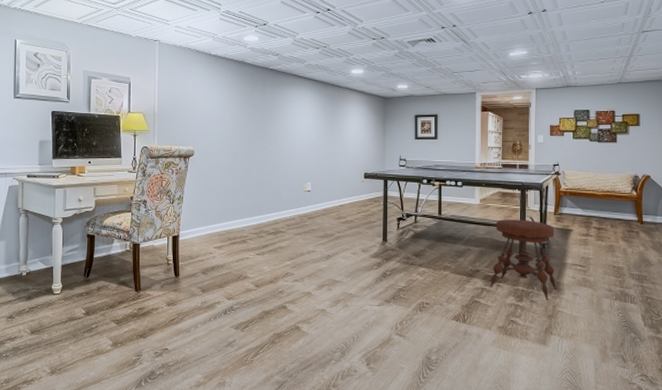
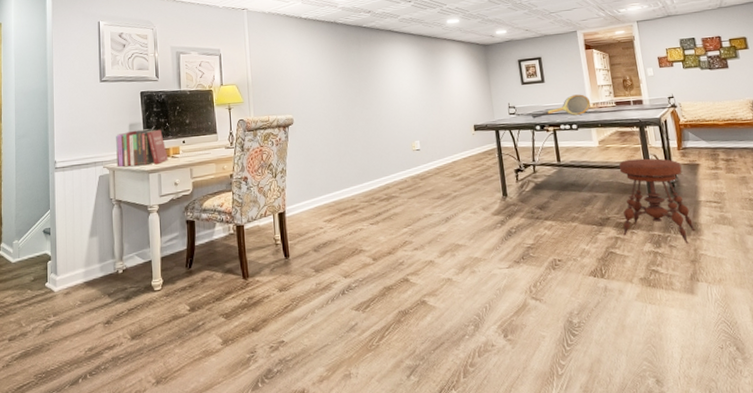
books: none [26,147,74,181] -> present [116,129,168,167]
tennis racket: none [421,153,479,173] -> present [532,94,591,119]

